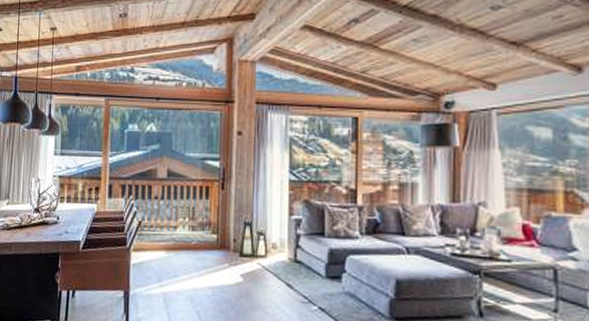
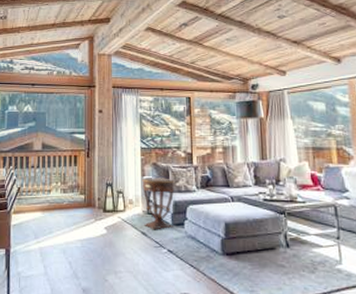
side table: none [289,218,332,283] -> present [142,178,175,230]

